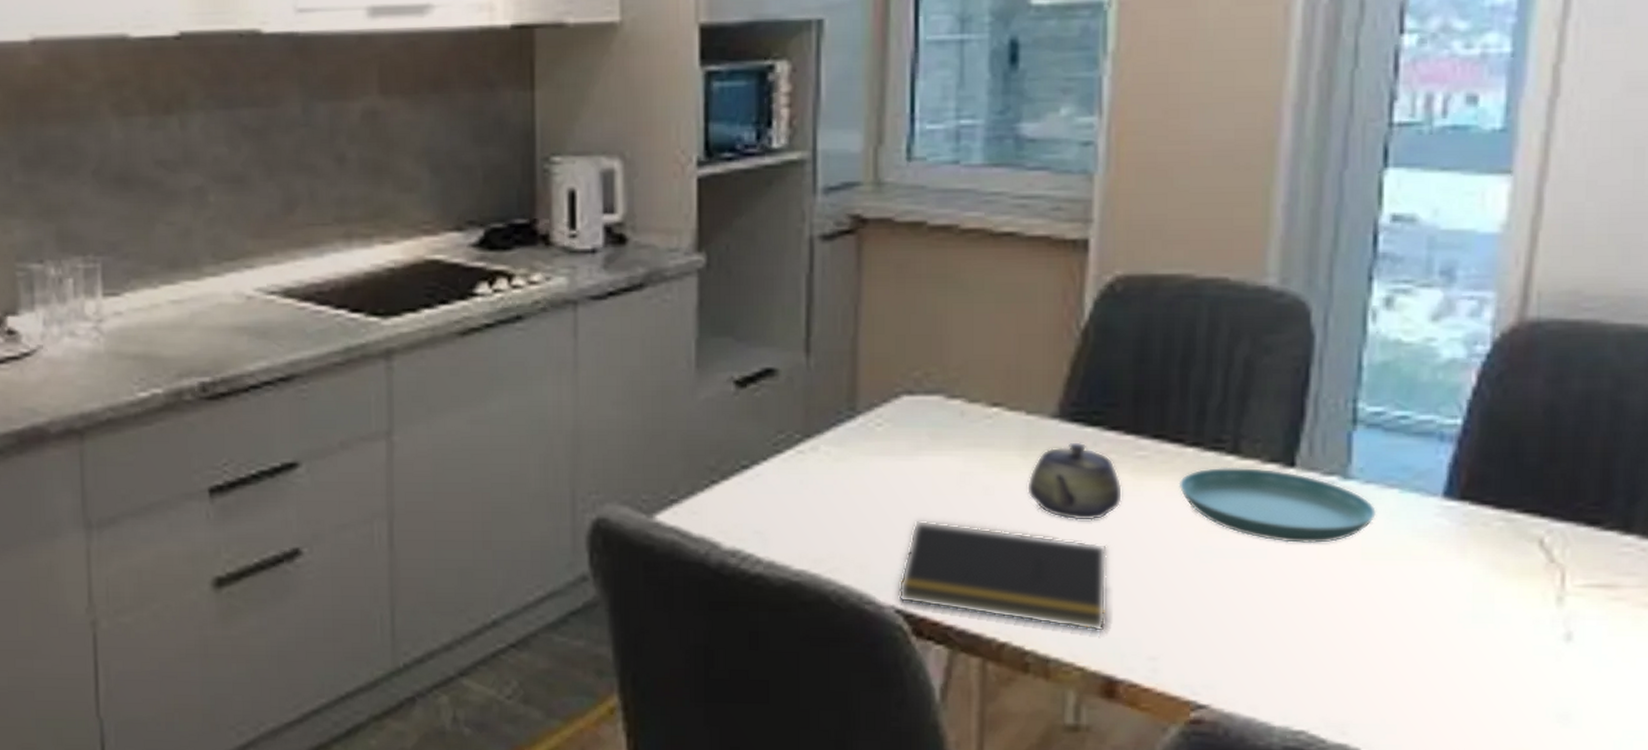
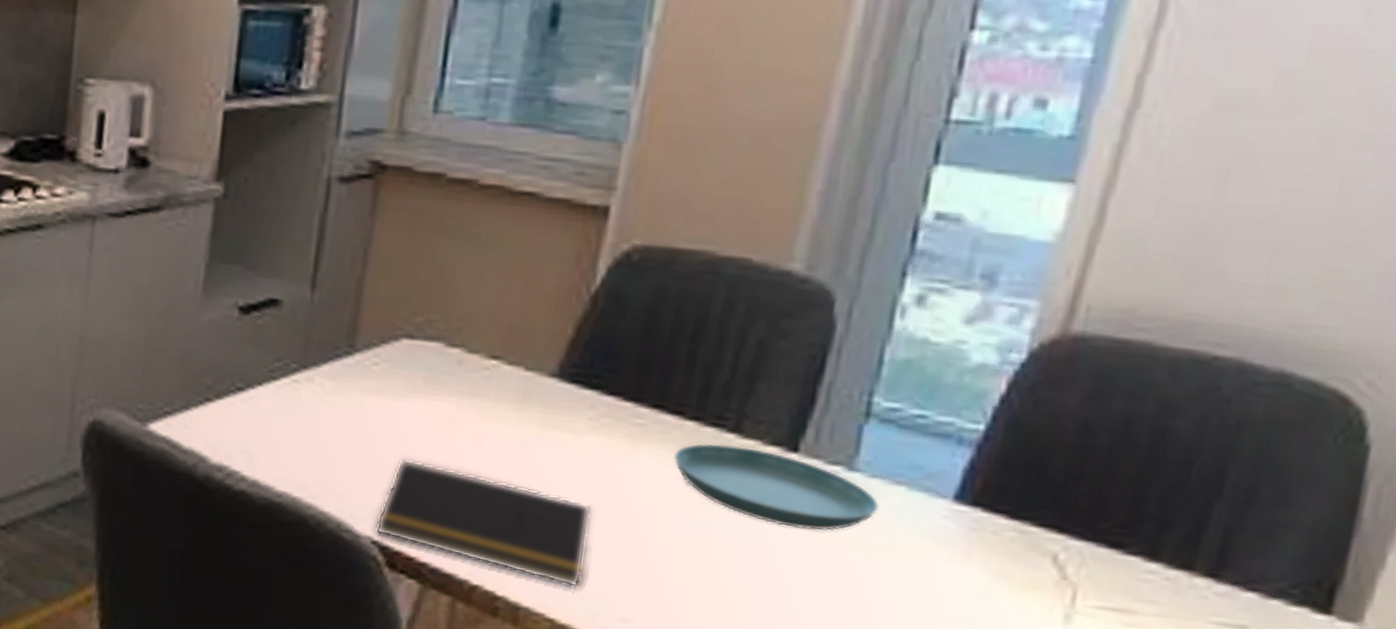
teapot: present [1027,442,1123,520] -> none [517,403,615,480]

